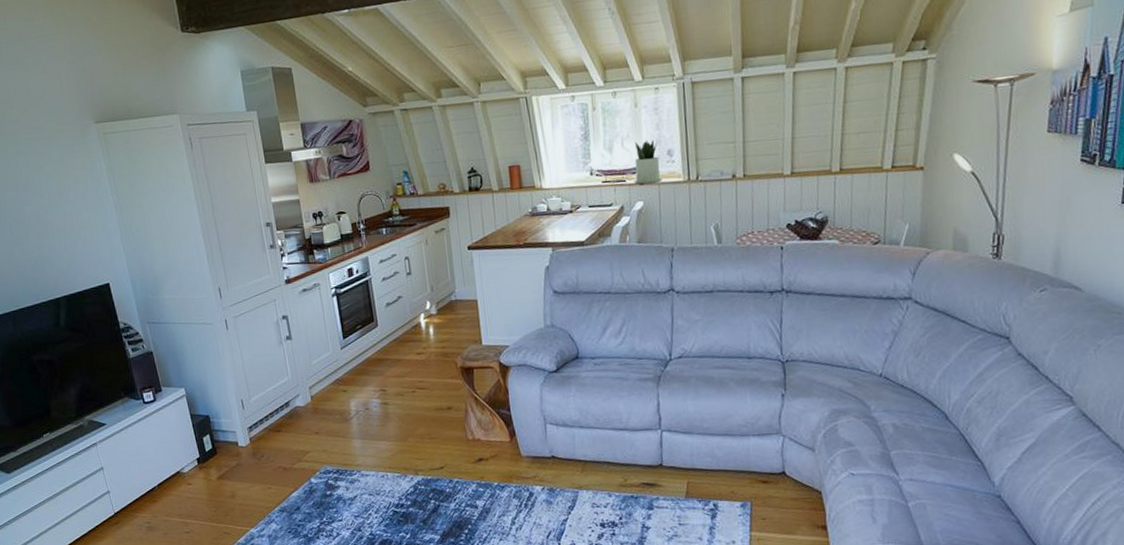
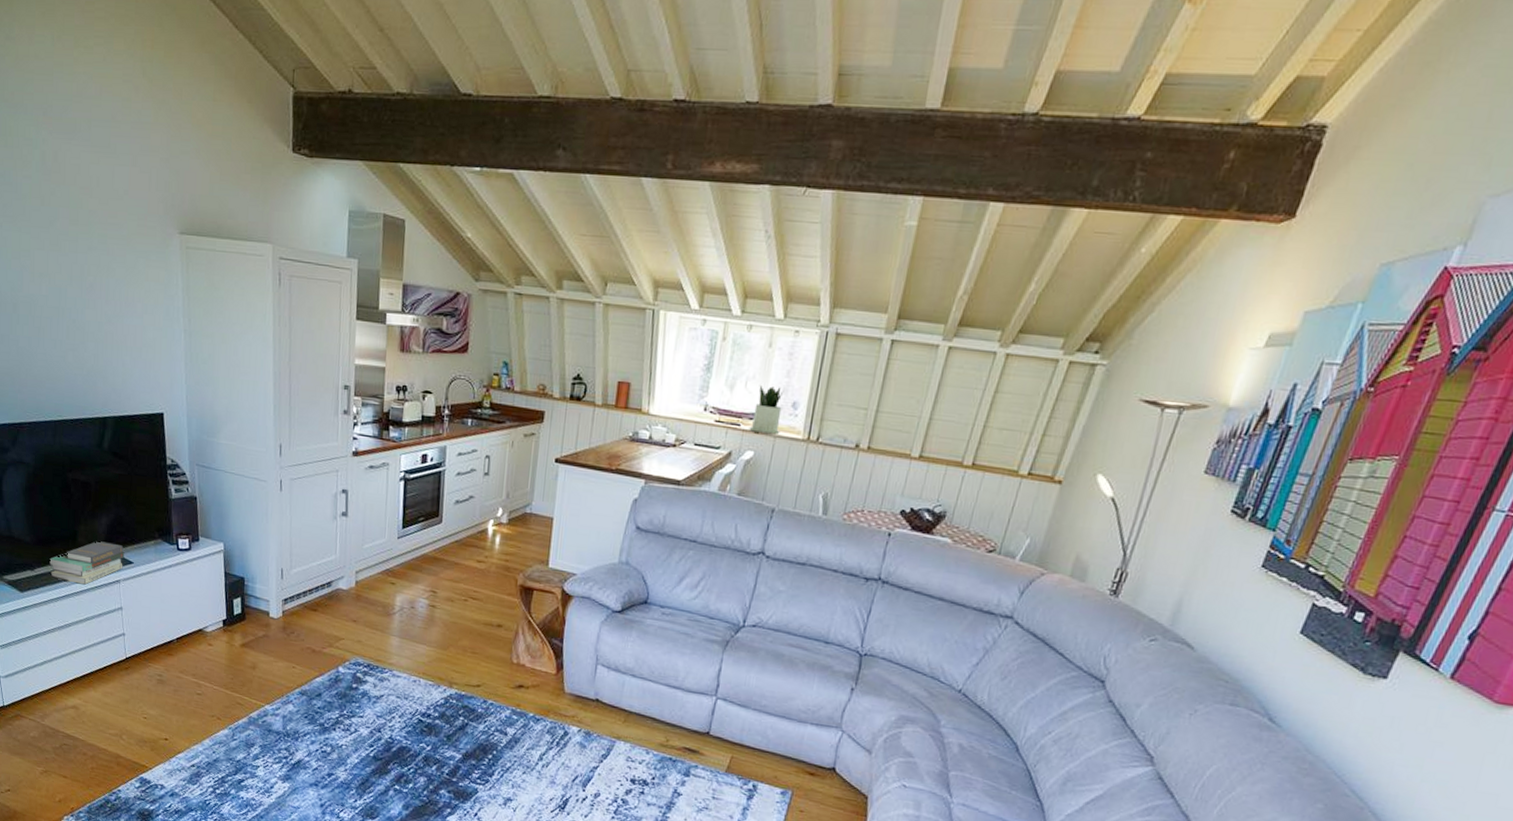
books: none [29,410,97,455] -> present [49,541,125,585]

